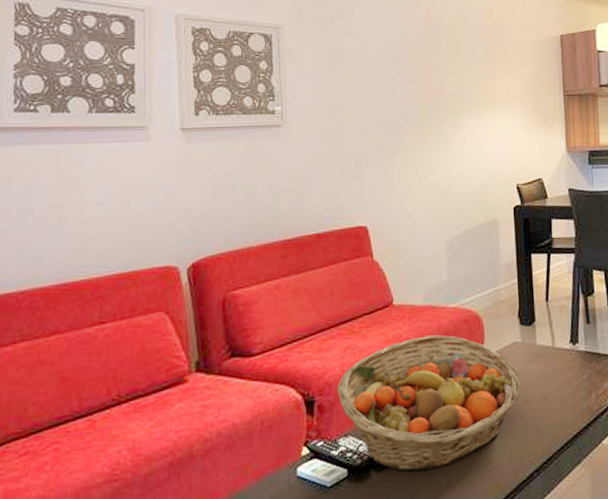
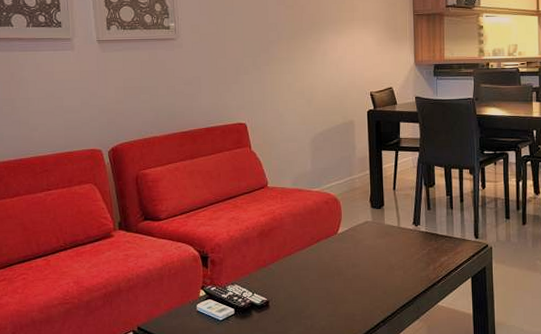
fruit basket: present [337,335,522,472] -> none [225,212,372,314]

